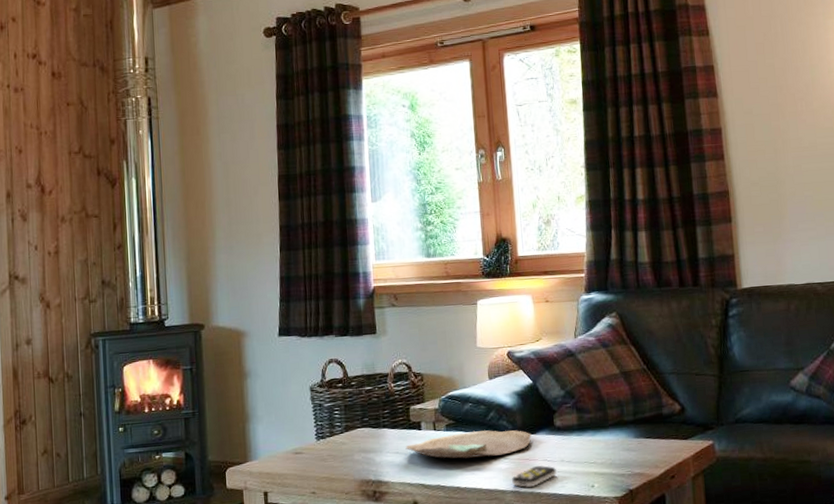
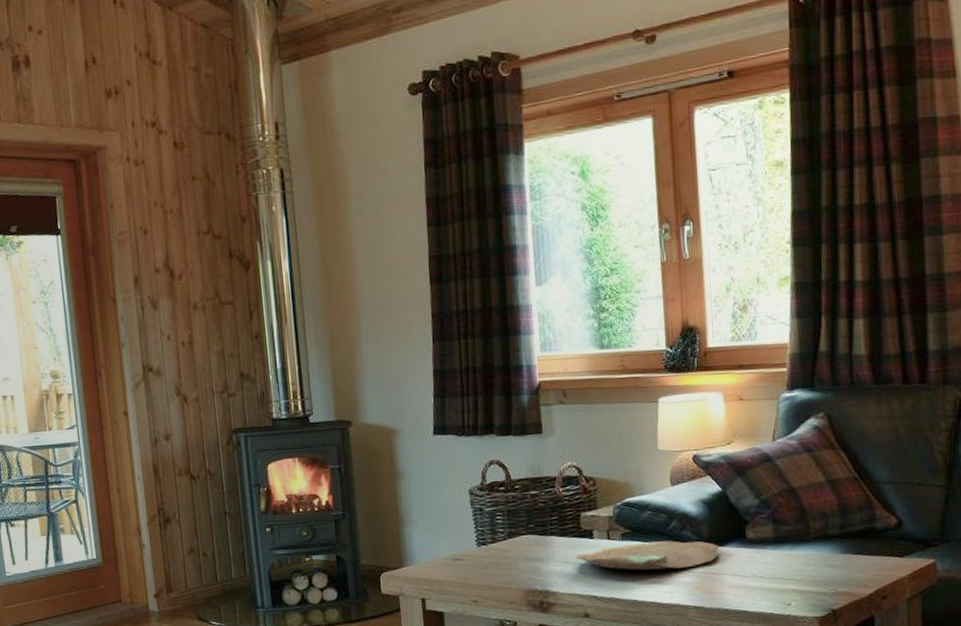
remote control: present [512,464,557,488] -> none [696,579,748,604]

